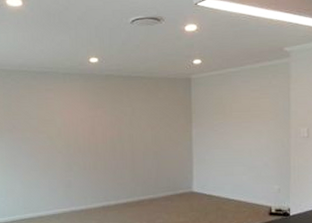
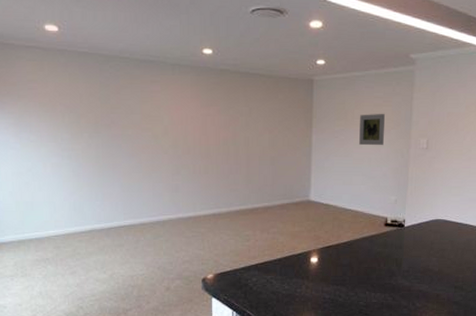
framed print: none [238,105,263,137] -> present [359,113,385,146]

